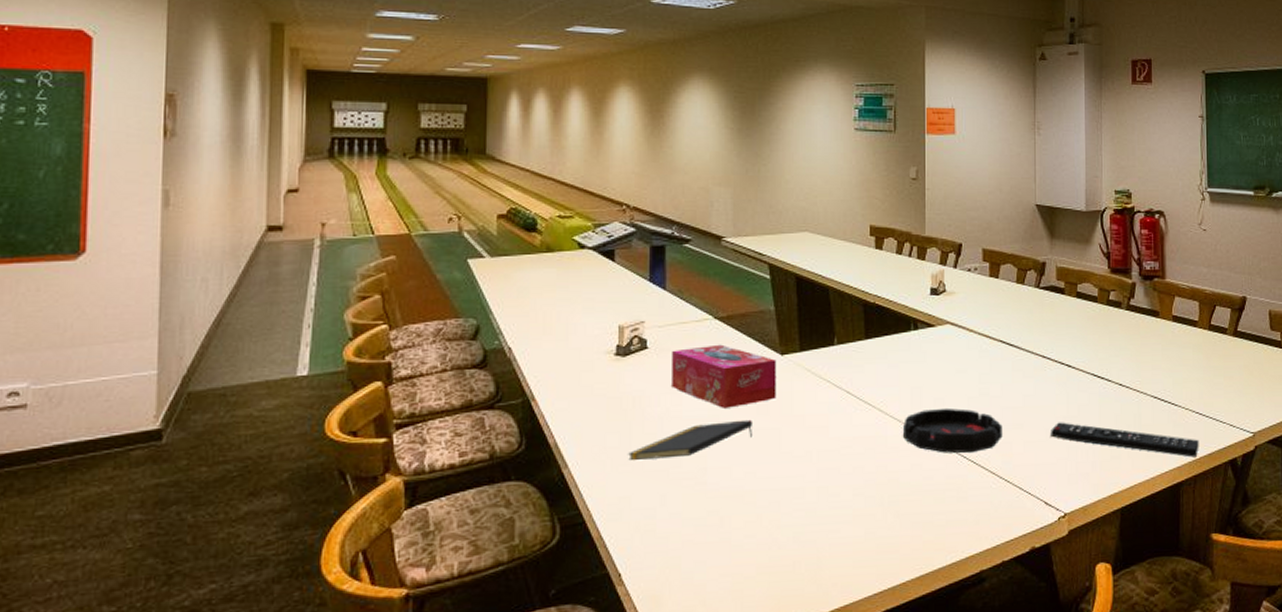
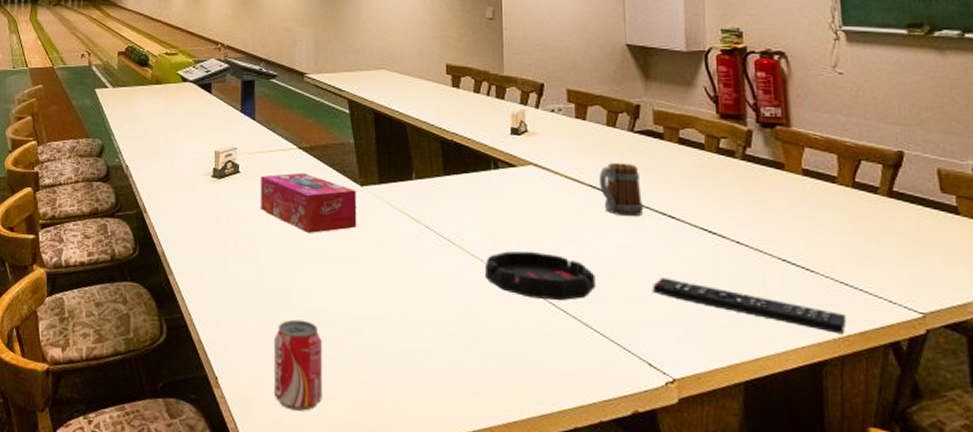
notepad: present [627,419,752,462] -> none [222,245,334,275]
beverage can: none [684,501,738,597] -> present [273,319,322,411]
beer mug: none [1009,318,1046,368] -> present [599,163,644,217]

